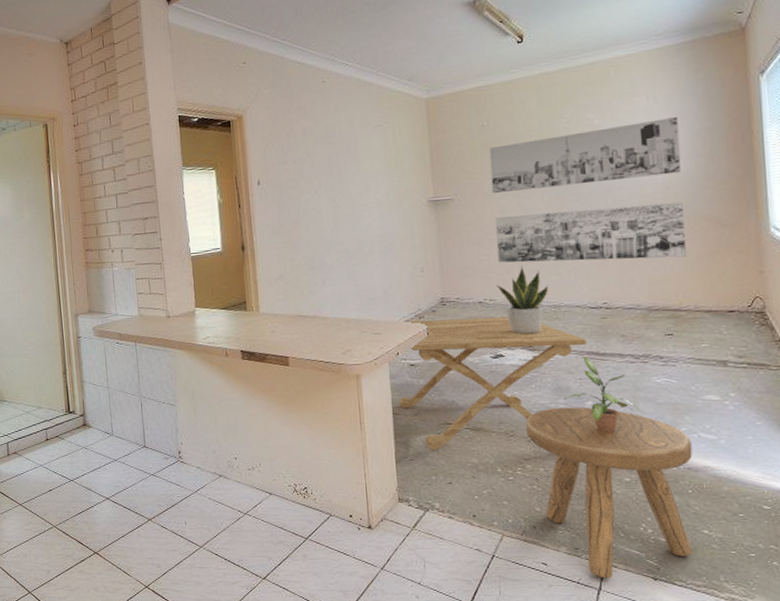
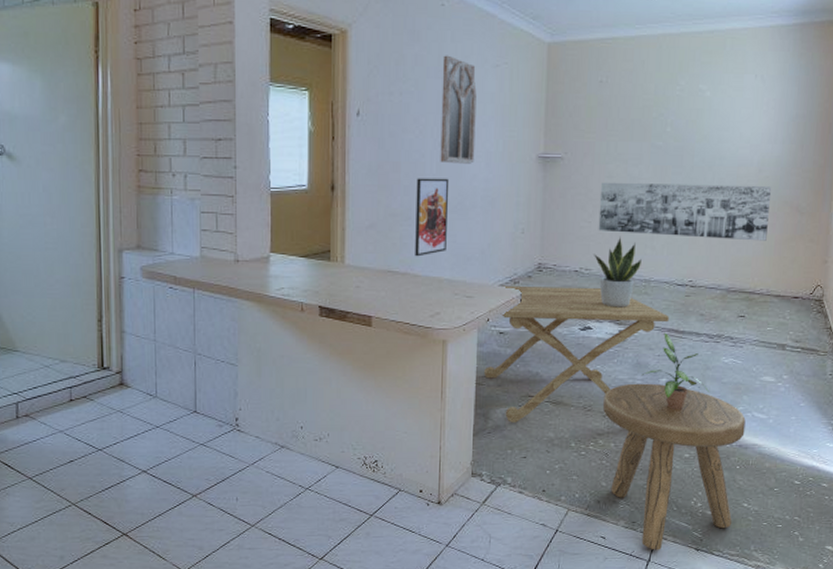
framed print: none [316,229,350,301] -> present [415,178,450,257]
home mirror: none [328,123,368,217] -> present [440,55,477,164]
wall art: present [489,117,682,194] -> none [602,99,779,157]

